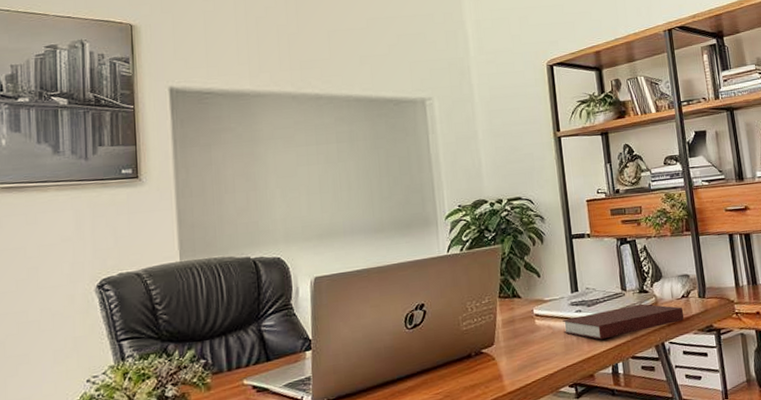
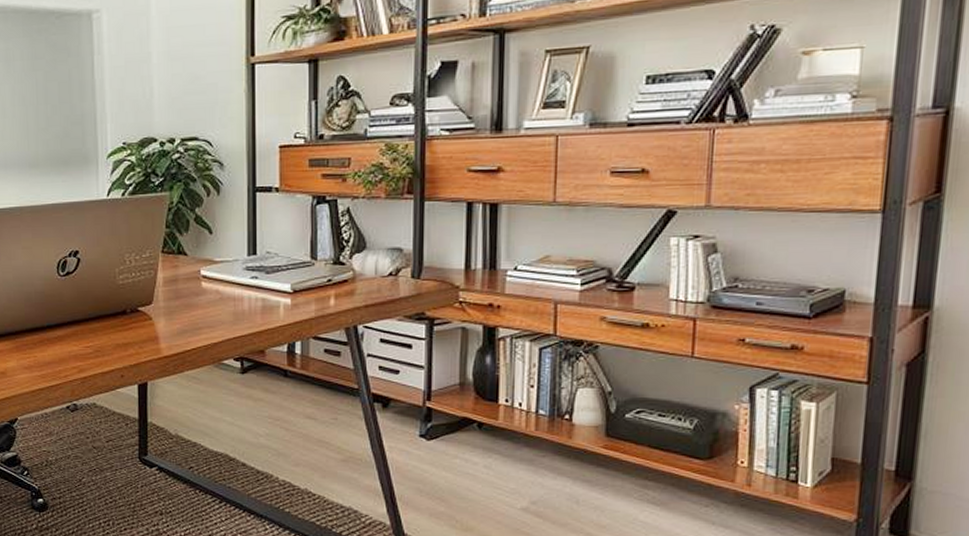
notebook: present [562,303,684,340] -> none [234,277,388,313]

